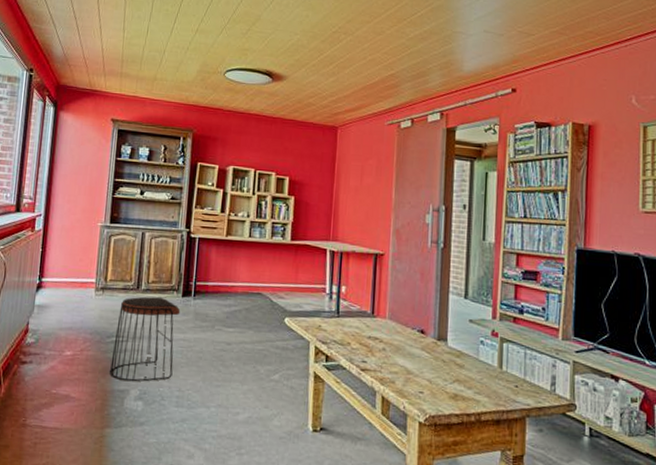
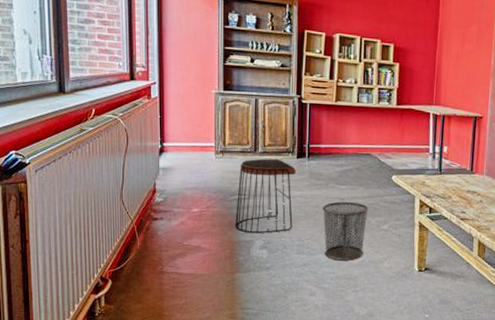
waste bin: none [206,346,258,417] -> present [322,201,369,261]

